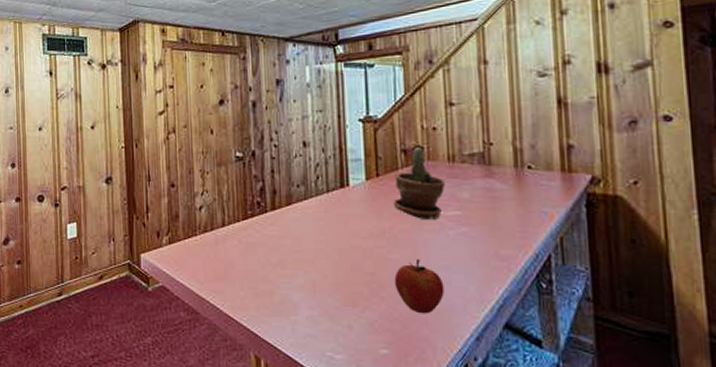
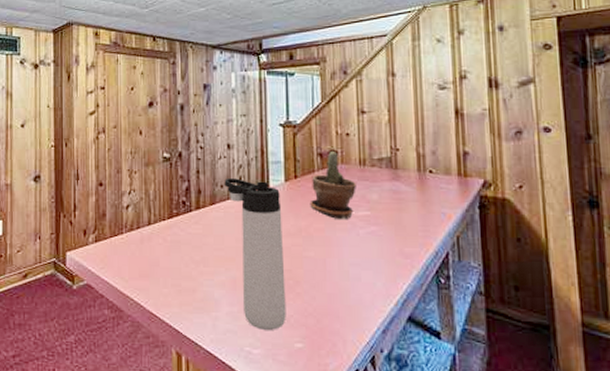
thermos bottle: none [301,178,370,335] -> present [224,178,286,330]
apple: present [394,258,444,314] -> none [309,256,355,309]

